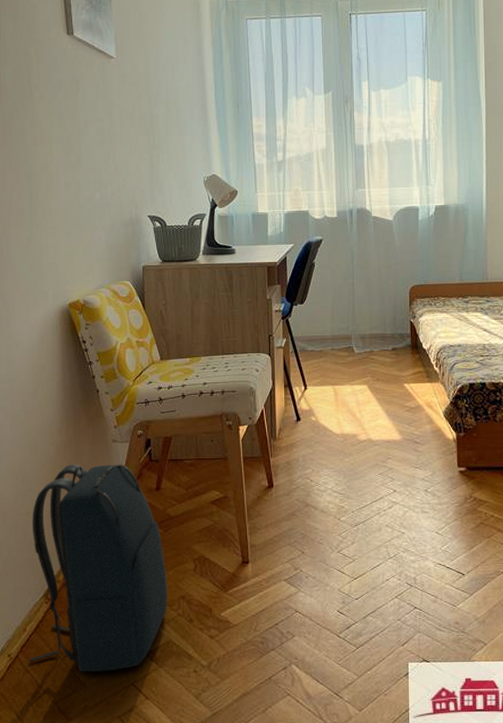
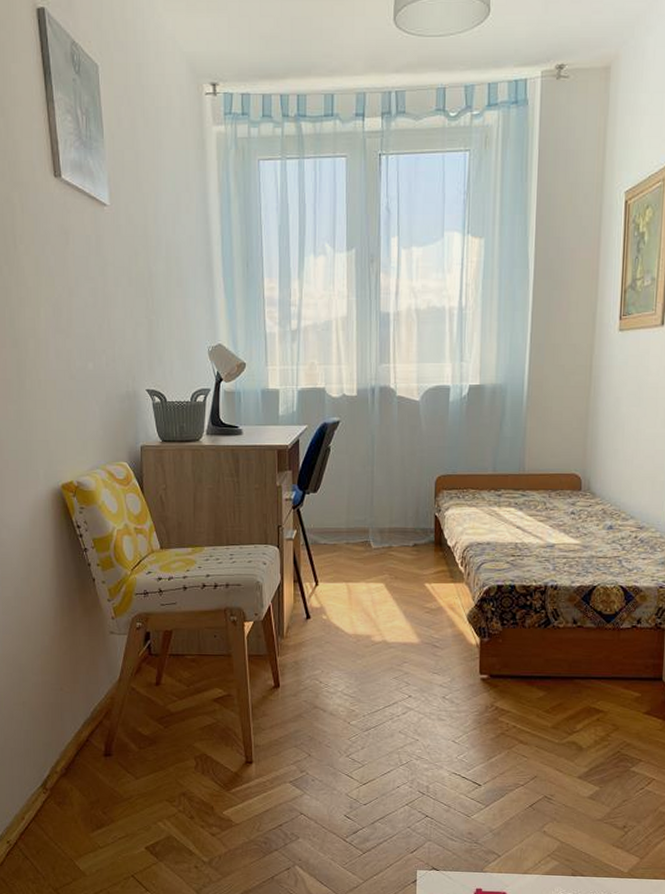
backpack: present [30,464,168,672] -> none [27,655,168,862]

